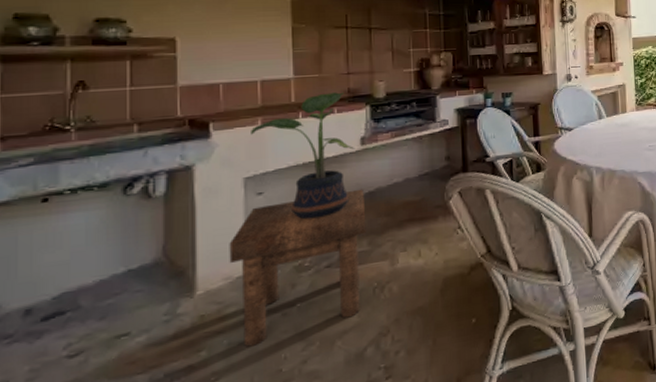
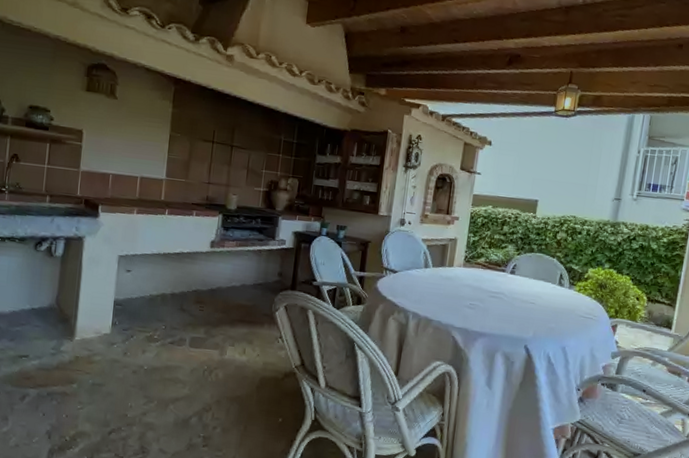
stool: present [229,189,366,347] -> none [100,281,208,391]
potted plant: present [251,92,355,220] -> none [128,197,206,302]

